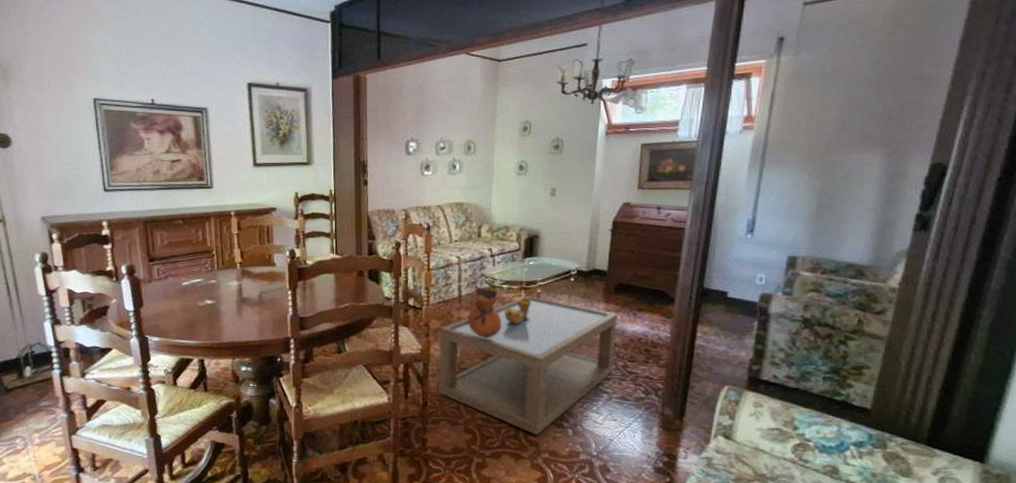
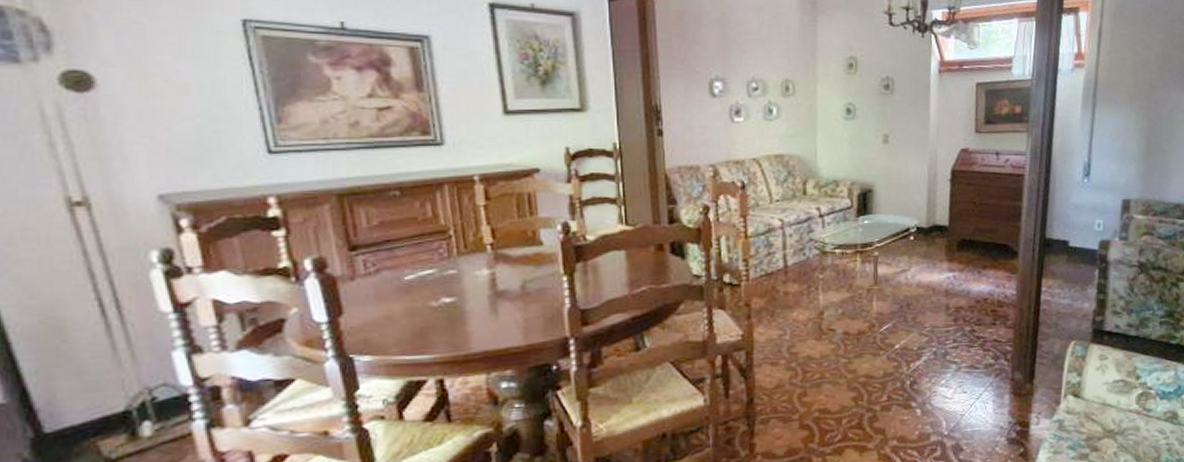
coffee table: present [438,295,617,436] -> none [763,260,962,422]
vase: present [467,286,502,338] -> none [796,253,836,314]
decorative bowl: present [504,297,532,325] -> none [839,263,869,297]

